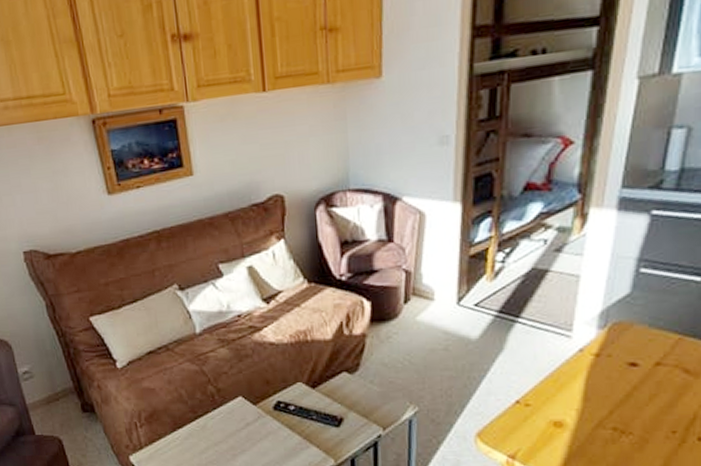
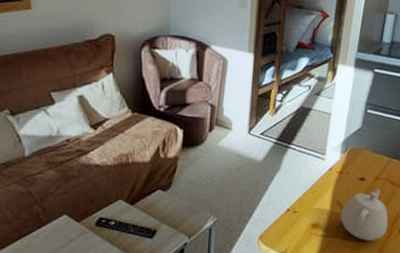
teapot: none [598,377,678,450] -> present [340,188,388,242]

